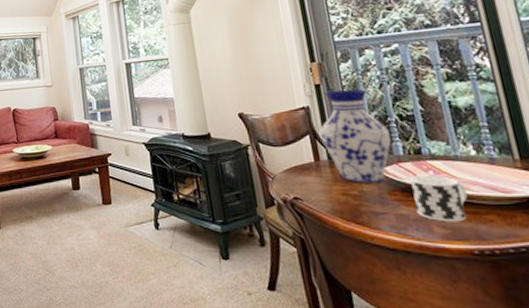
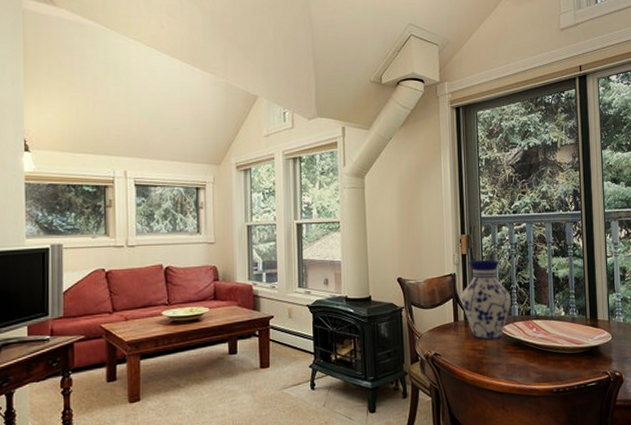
cup: present [410,175,468,222] -> none [520,331,555,369]

